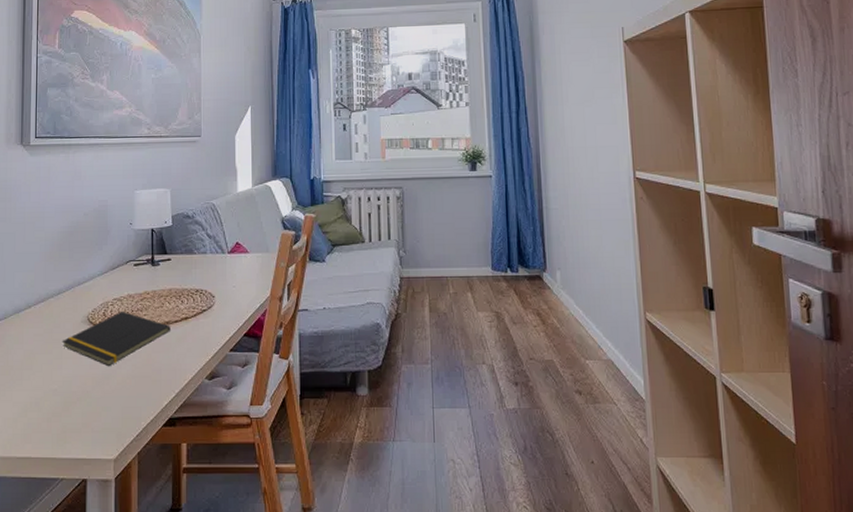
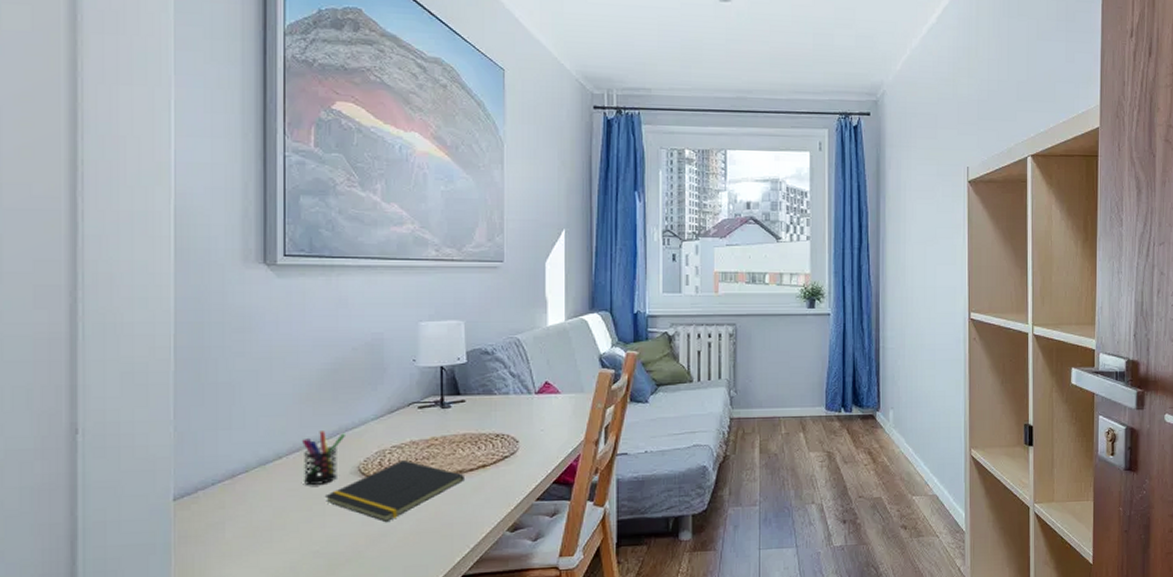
pen holder: none [46,283,78,331] -> present [302,429,345,485]

